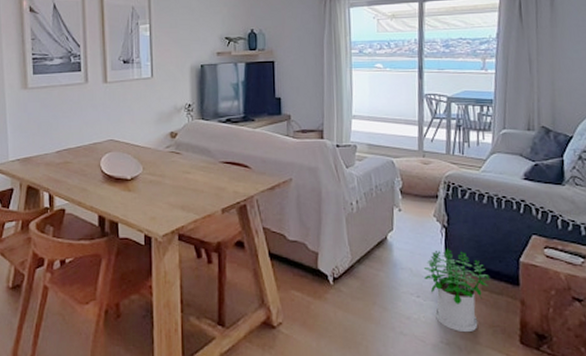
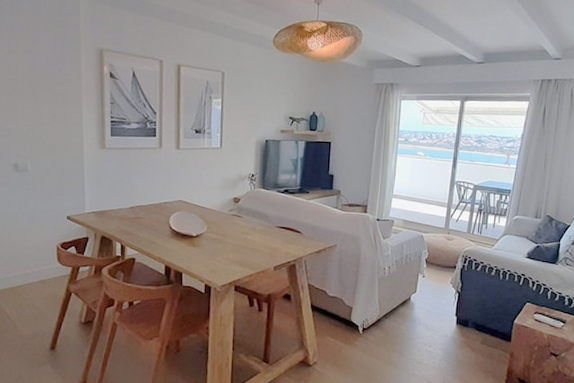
potted plant: present [424,248,491,333] -> none [436,309,489,376]

